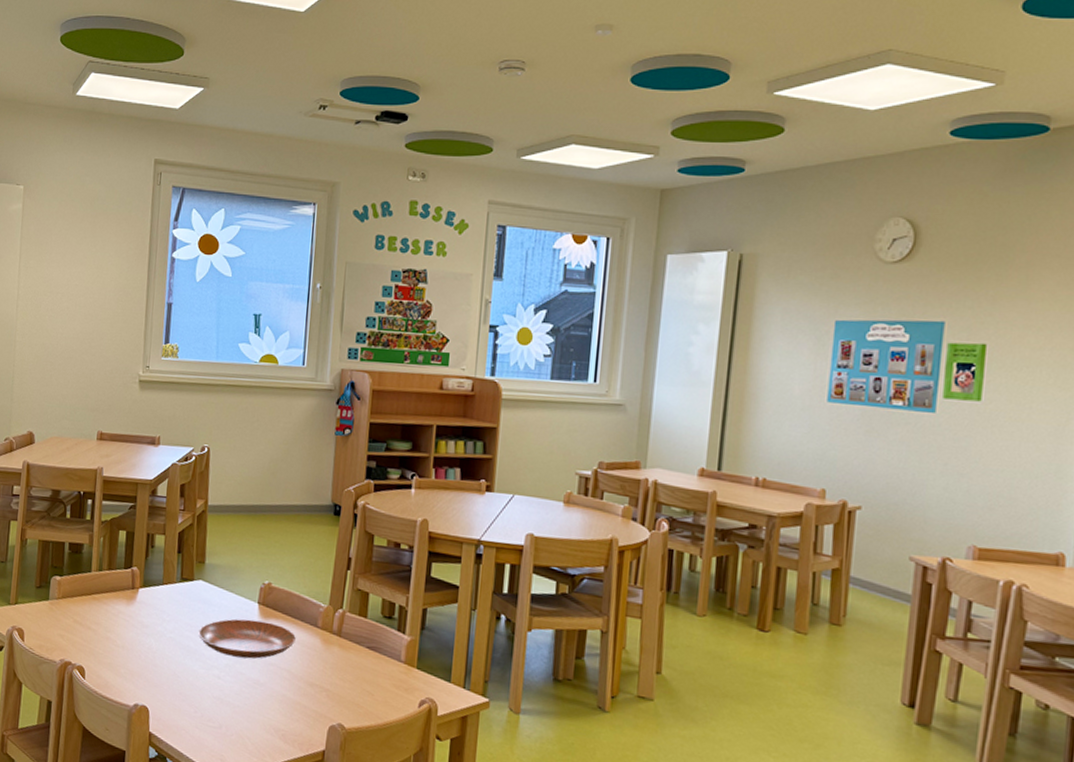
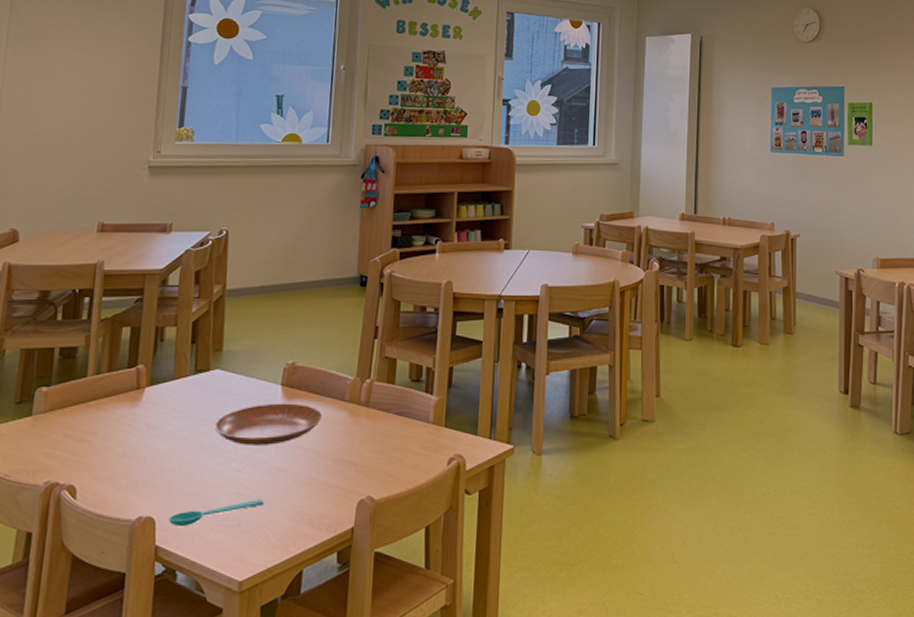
spoon: none [160,706,243,720] -> present [168,500,264,526]

